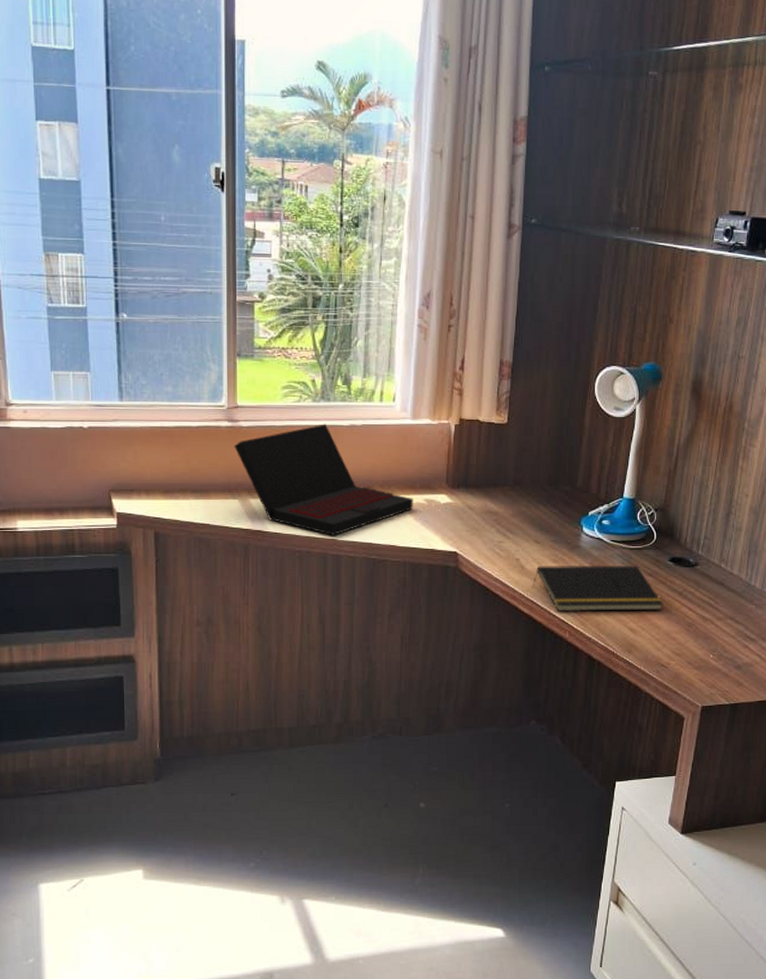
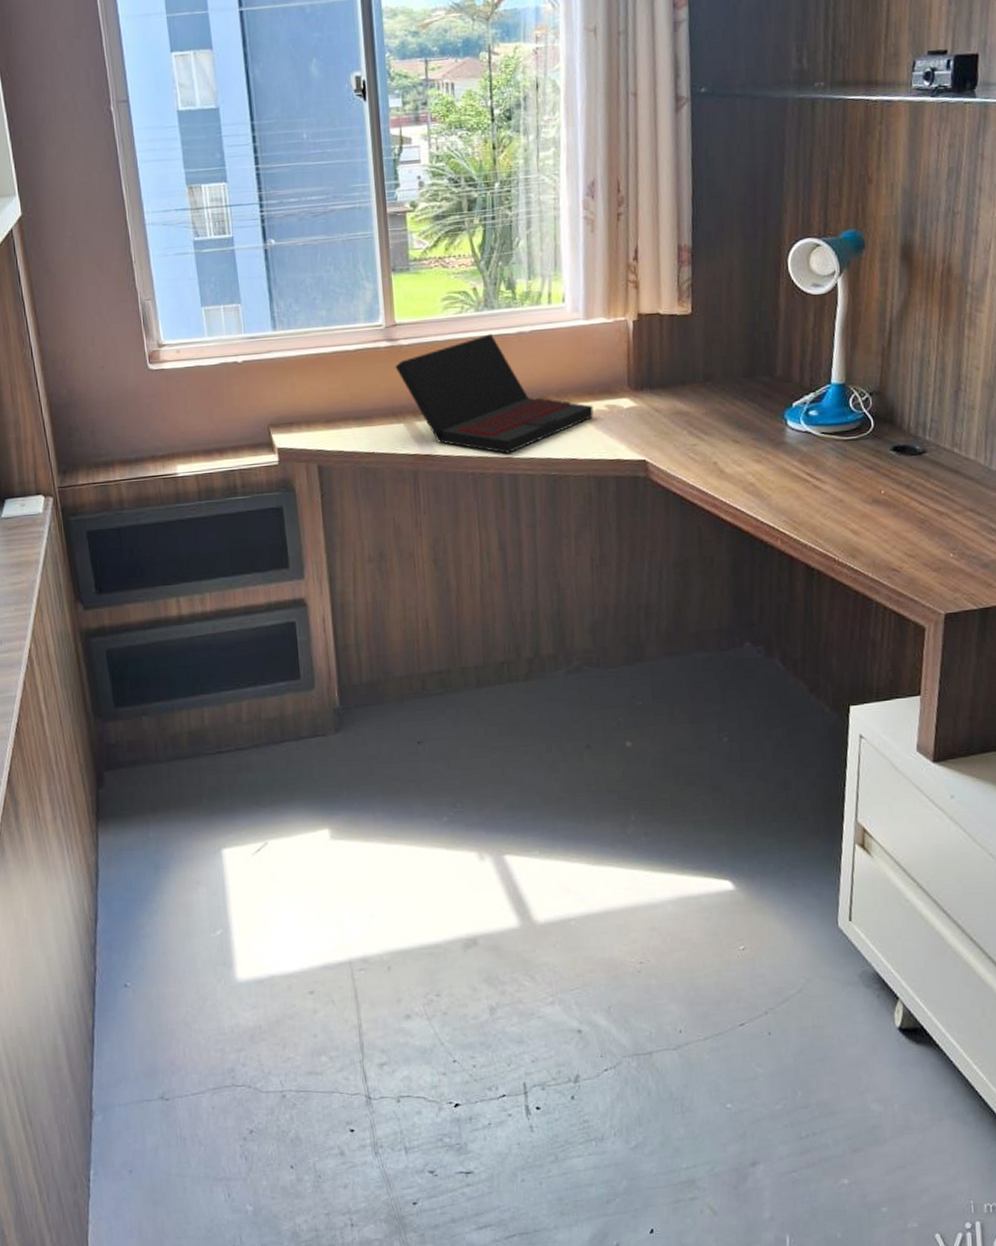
notepad: present [533,565,663,612] -> none [735,459,889,517]

